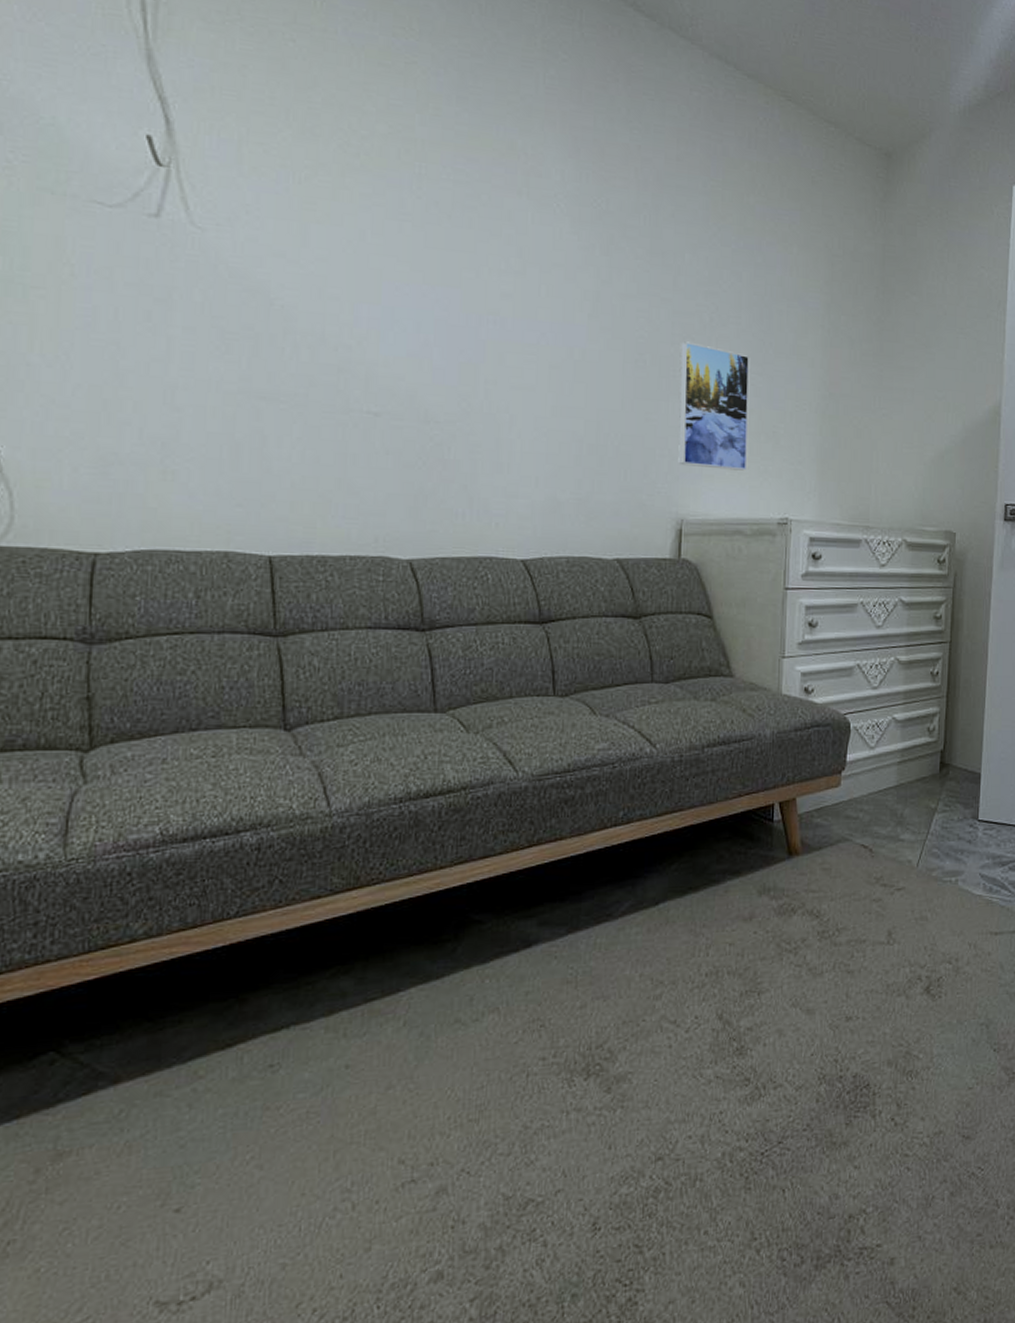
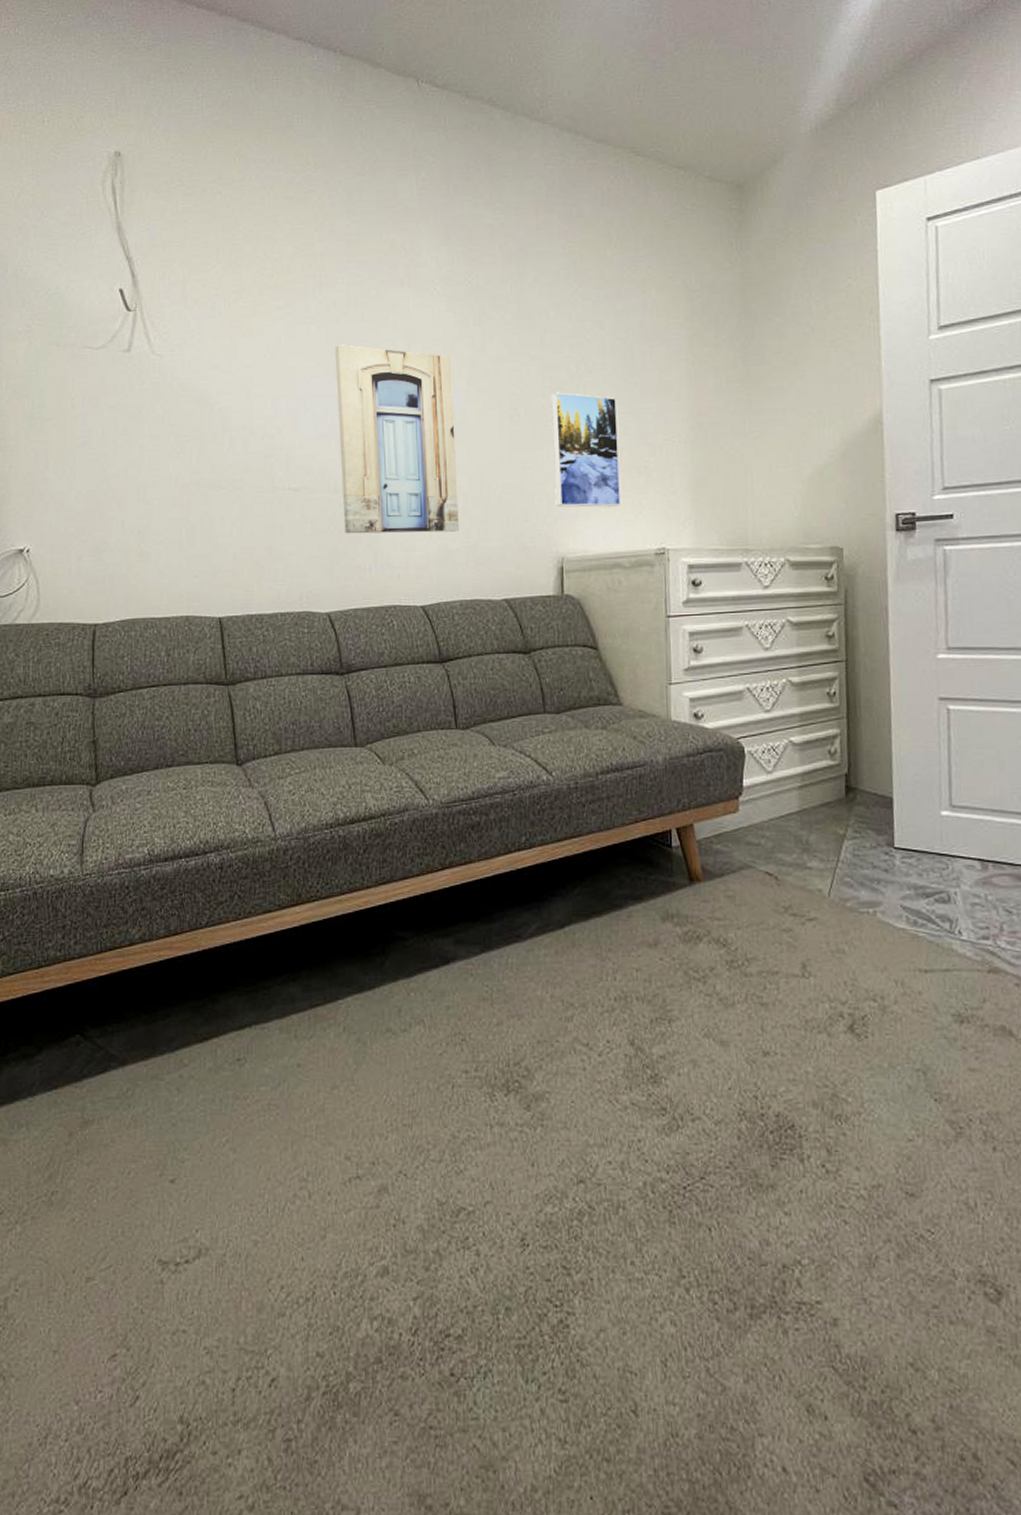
wall art: none [433,251,573,481] -> present [334,344,459,534]

